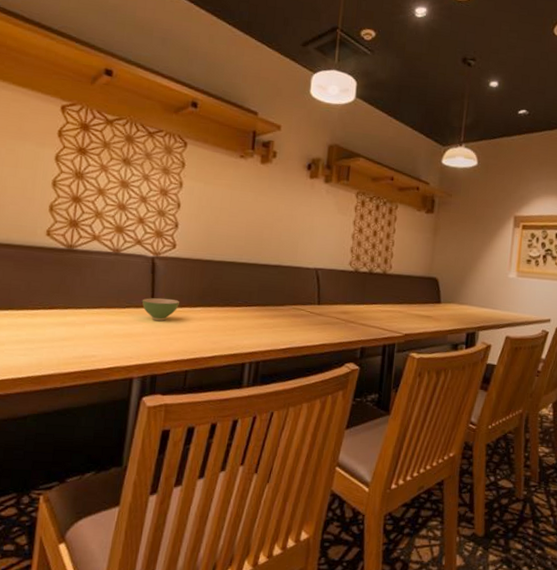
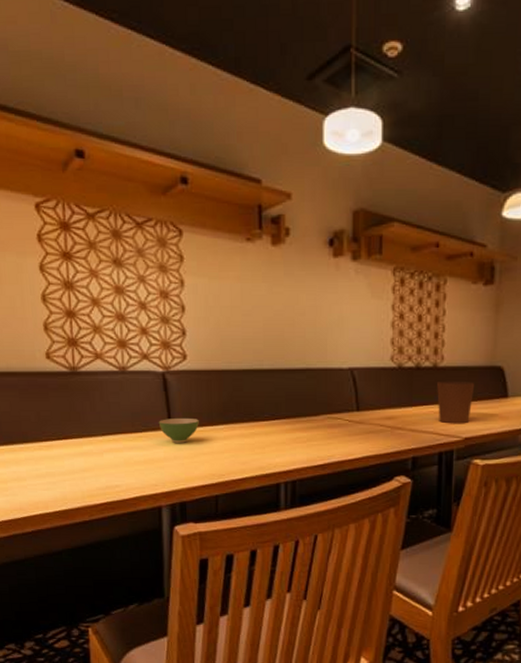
dixie cup: none [384,285,416,323] -> present [437,380,475,424]

